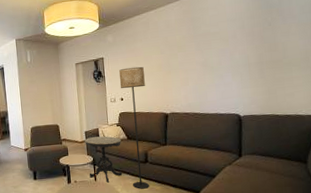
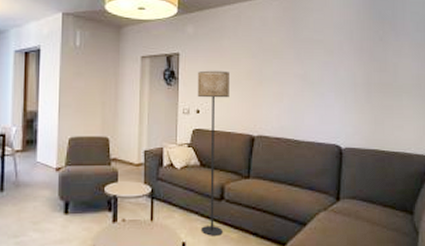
side table: present [85,136,123,183] -> none [143,159,192,224]

